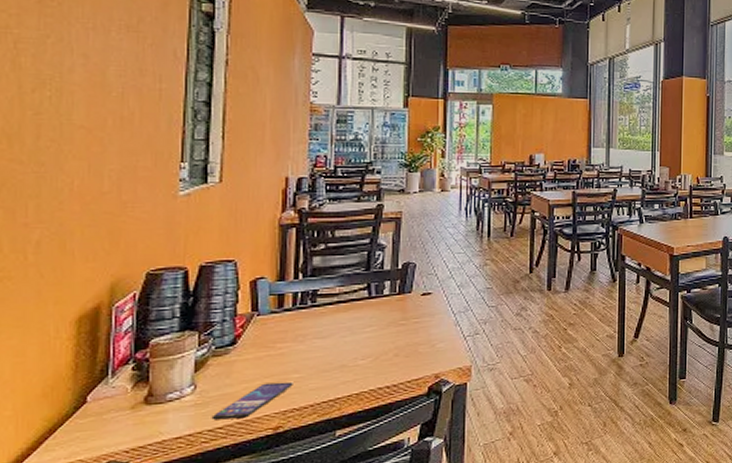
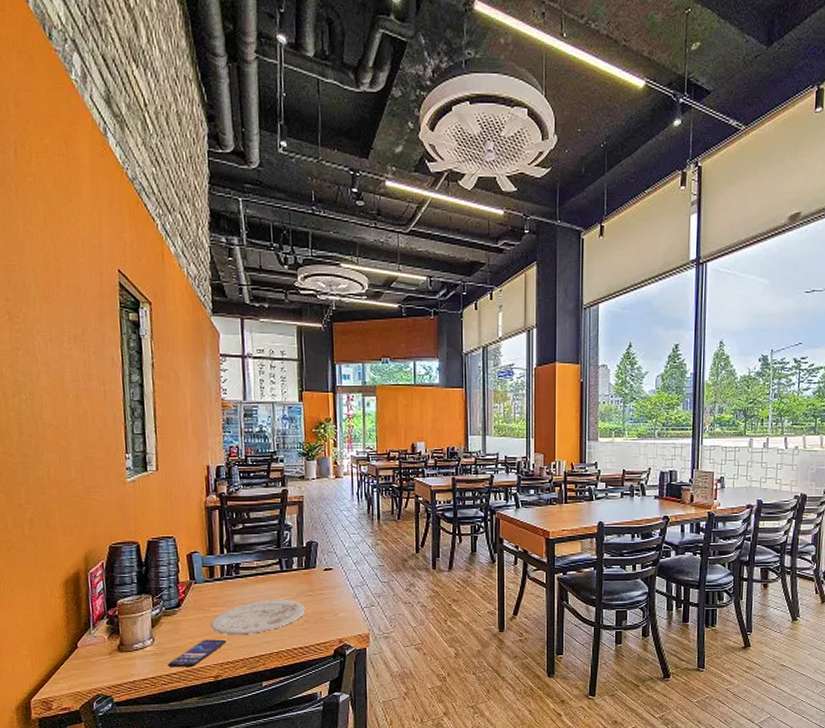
plate: none [274,330,396,375] -> present [211,599,306,634]

